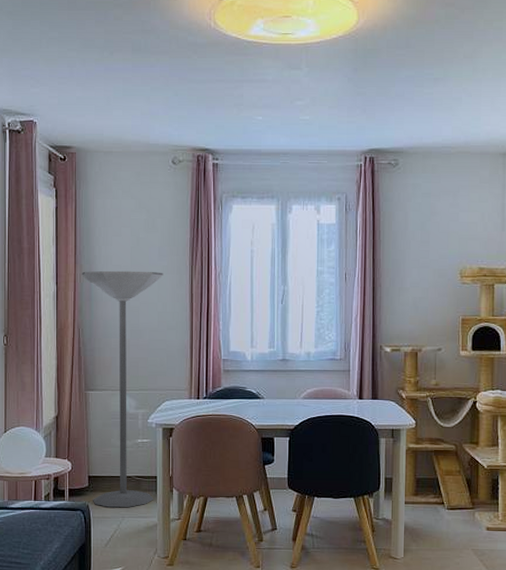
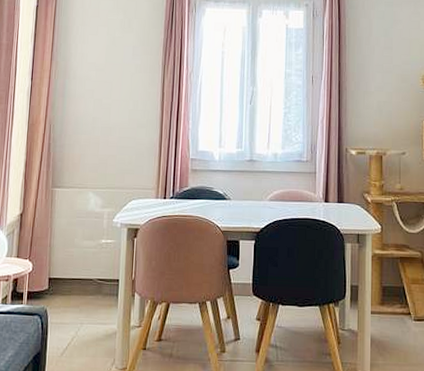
floor lamp: present [81,270,164,508] -> none [52,67,137,313]

